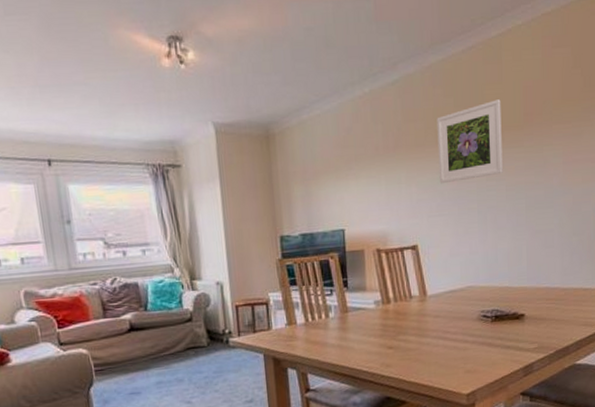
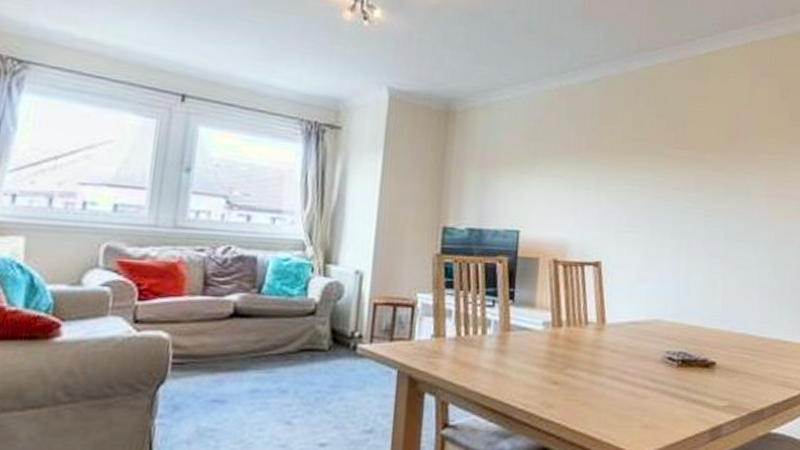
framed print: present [437,99,503,184] -> none [632,117,705,197]

